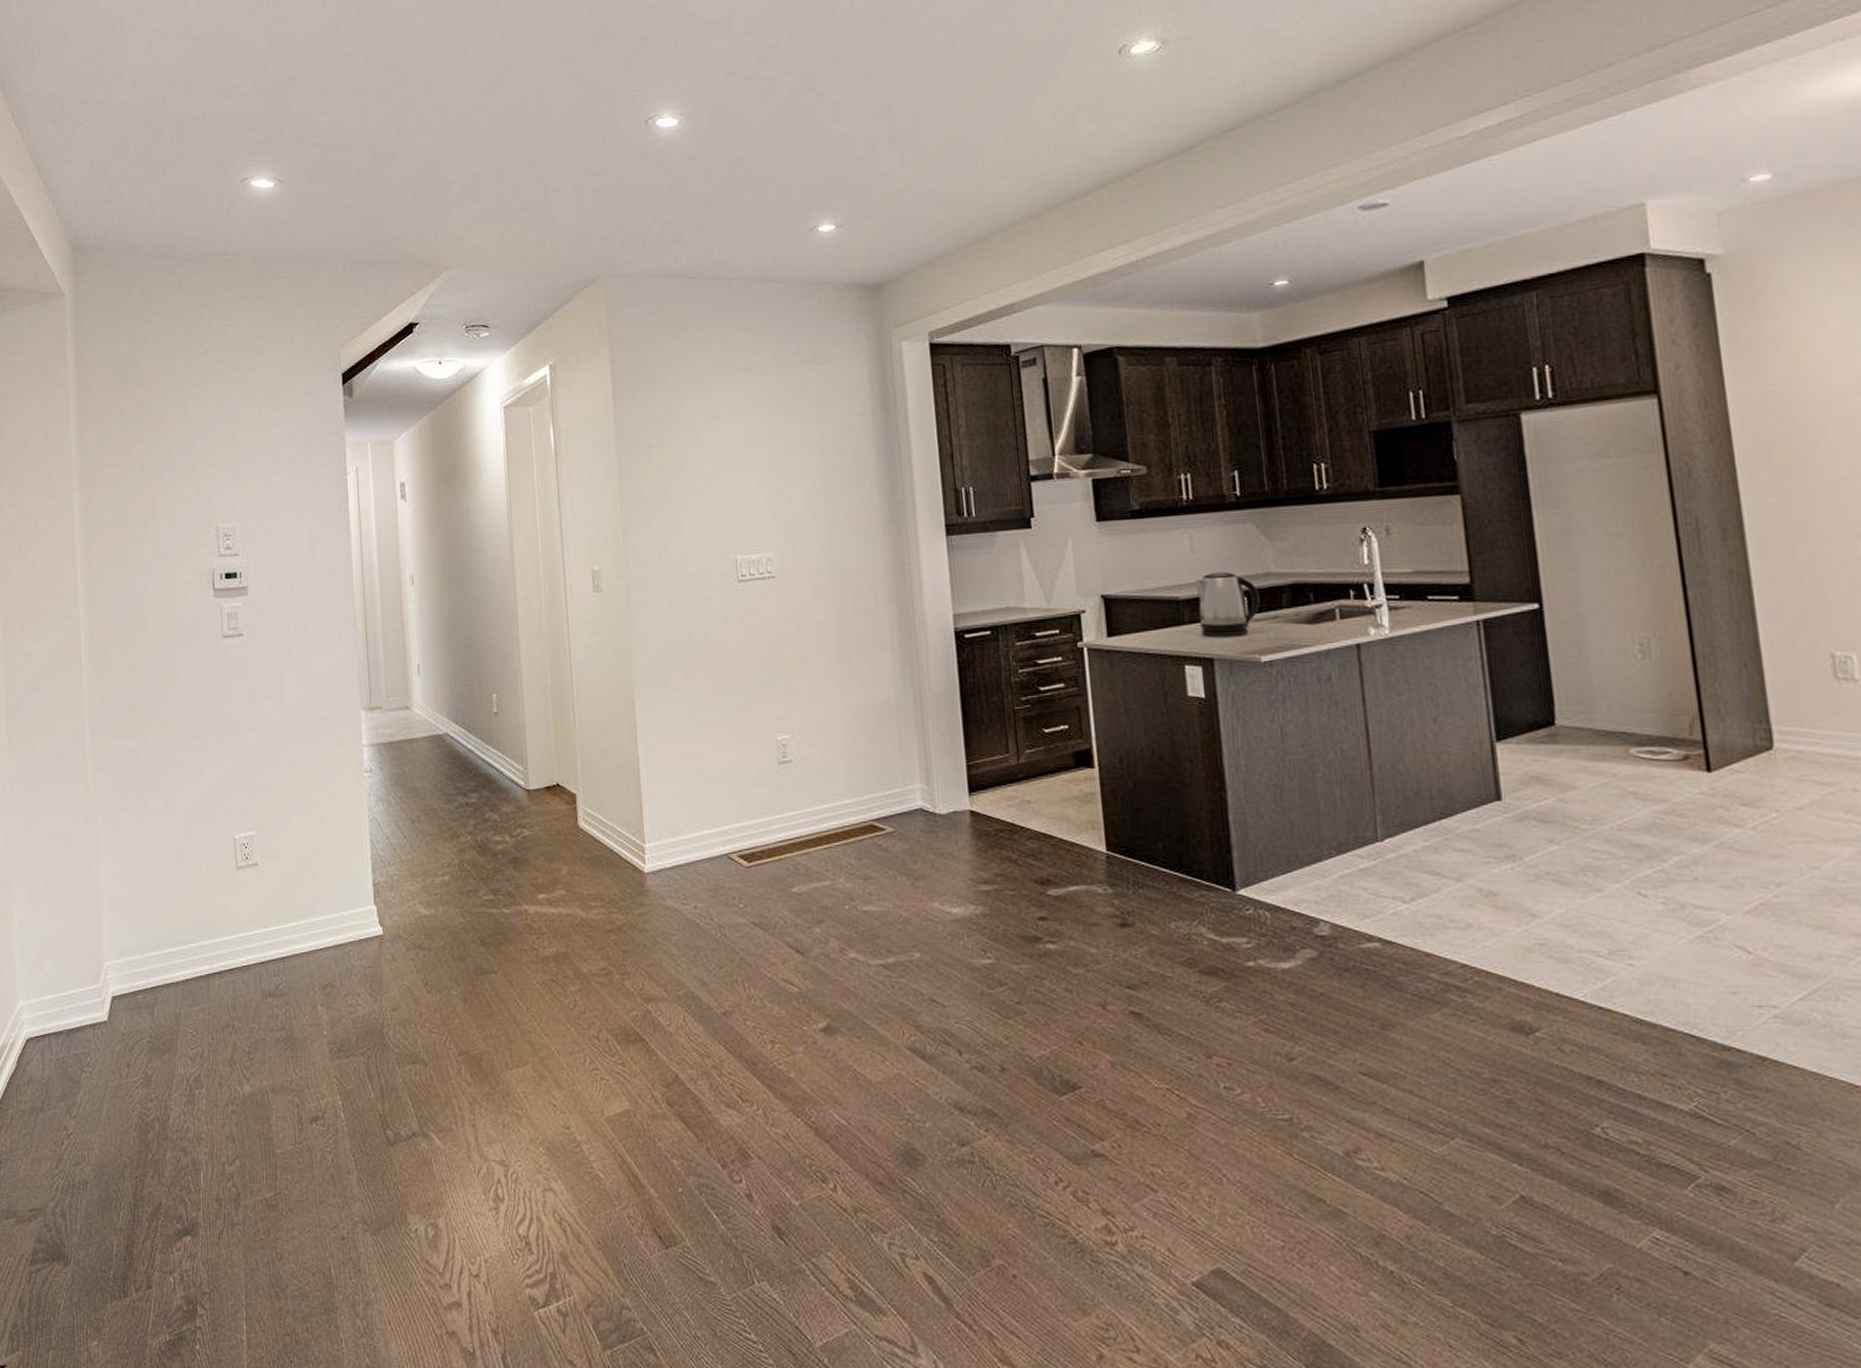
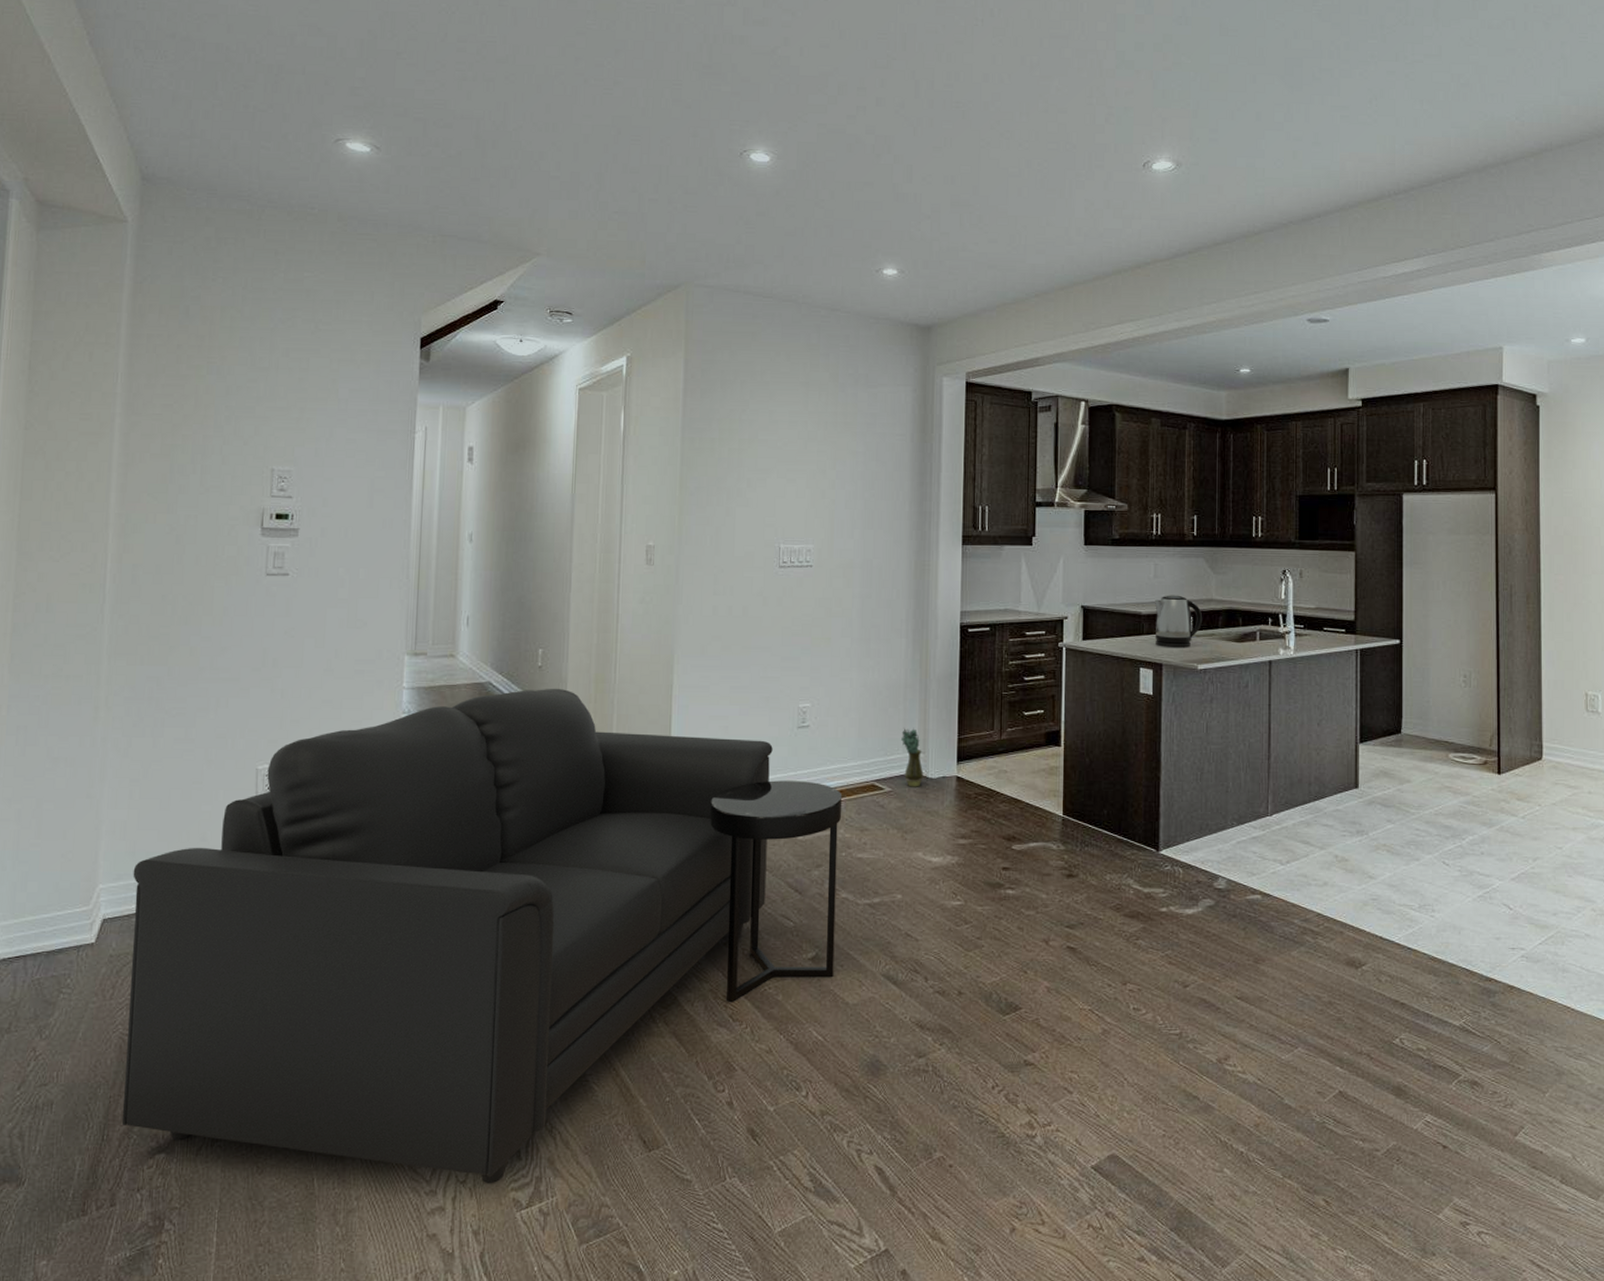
sofa: none [133,735,764,1280] -> present [121,688,773,1184]
side table: none [691,824,851,1080] -> present [710,780,843,1002]
vase: none [899,756,931,826] -> present [901,728,924,787]

